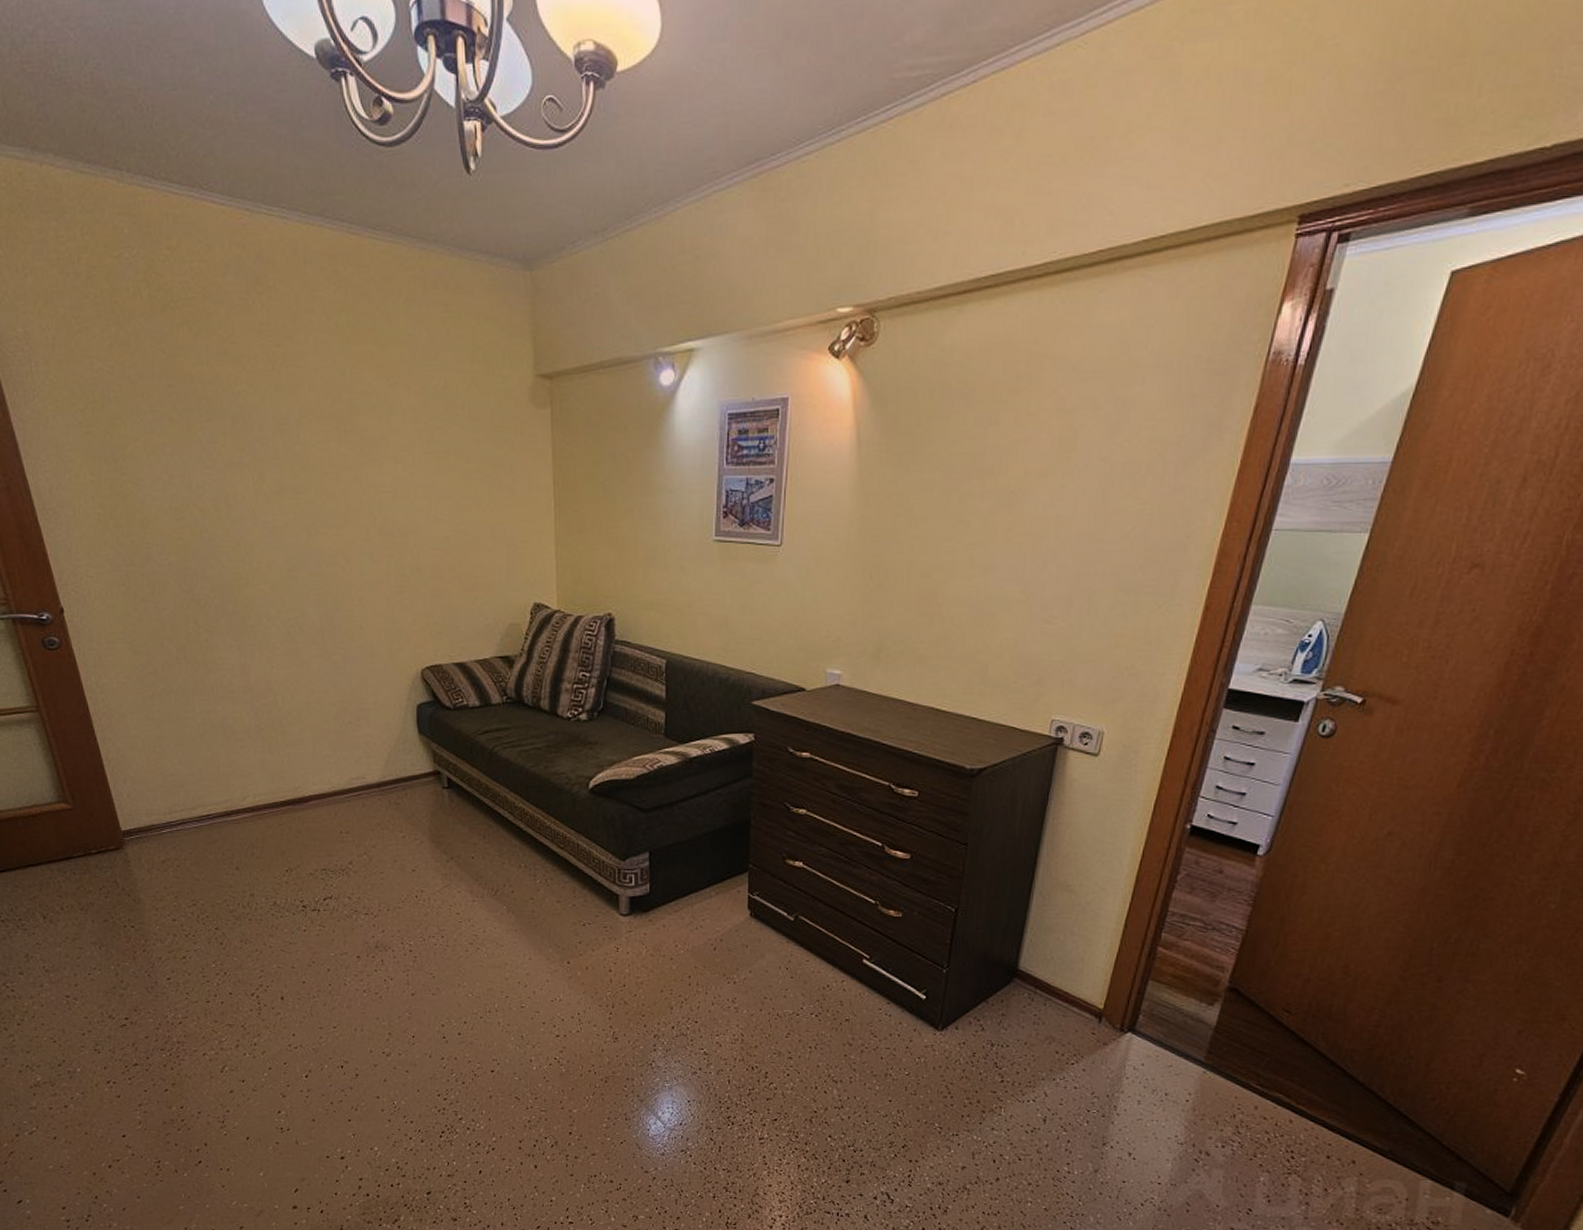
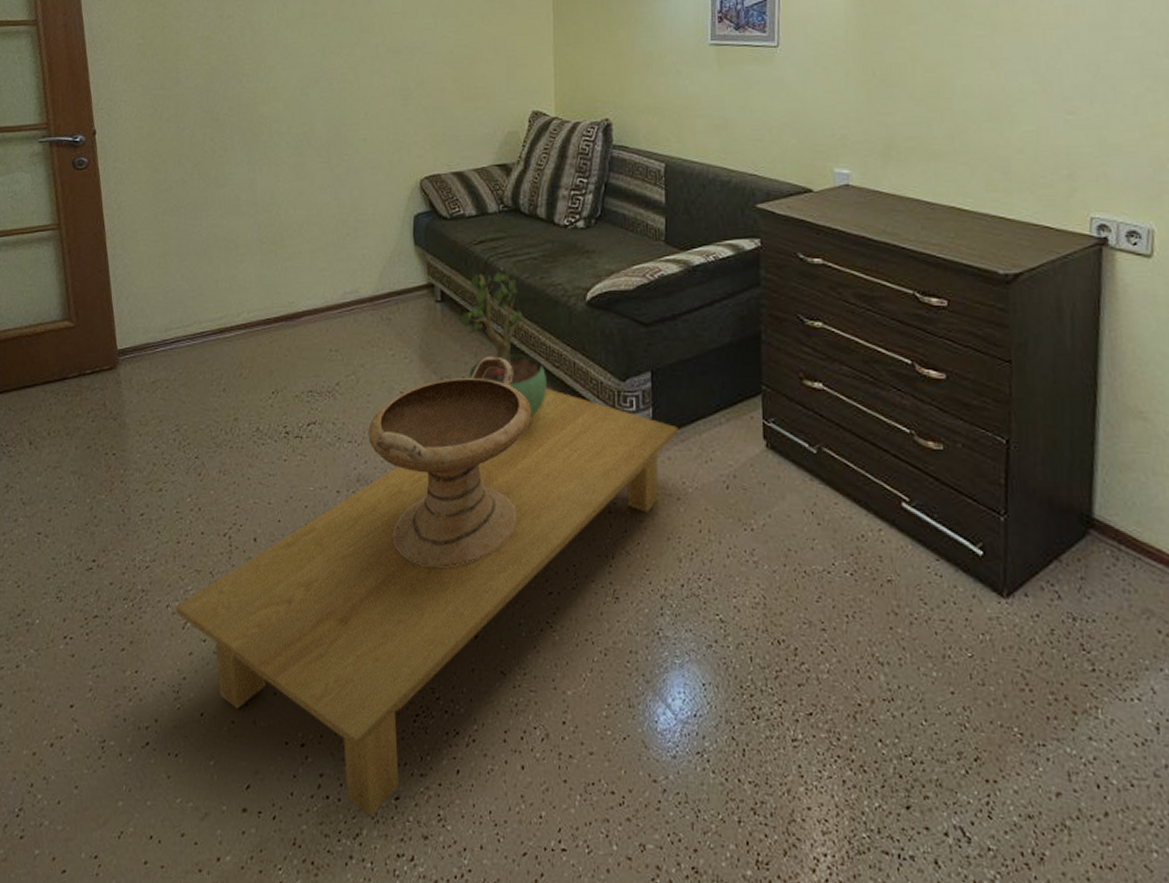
coffee table: none [212,866,673,1208] -> present [176,388,678,818]
decorative bowl: none [383,838,539,1018] -> present [368,356,532,567]
potted plant: none [466,756,552,894] -> present [459,267,546,420]

